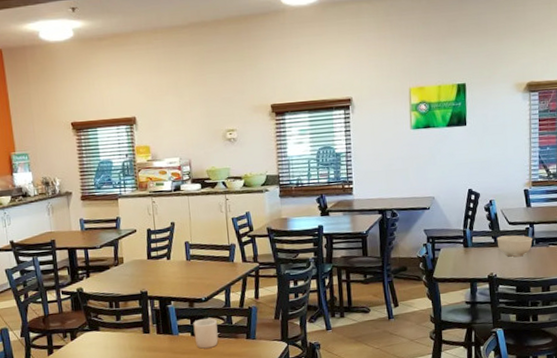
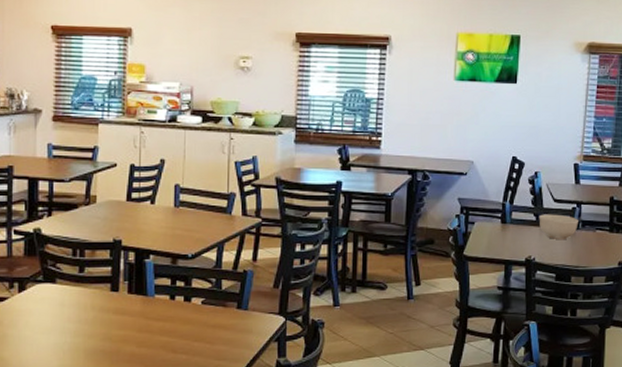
mug: present [193,318,219,349] -> none [173,279,204,316]

